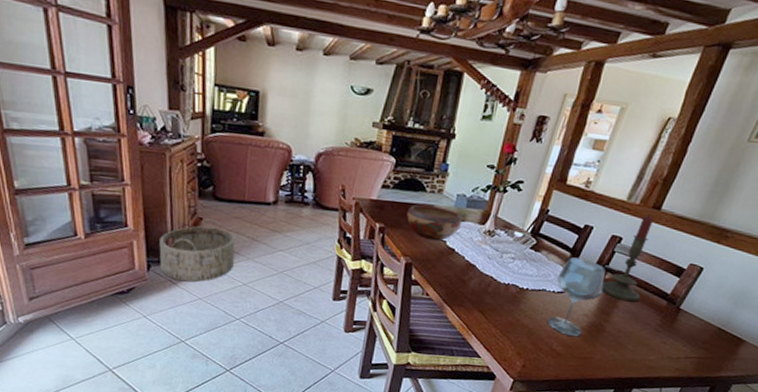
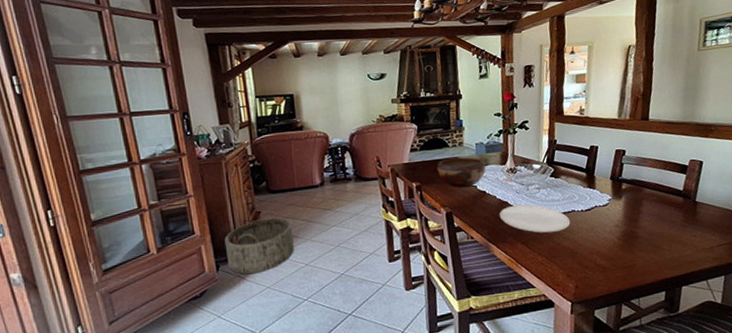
plate: none [462,270,538,308] -> present [499,204,571,233]
wine glass: present [547,257,606,337] -> none [580,175,625,249]
candle: present [601,214,655,302] -> none [622,126,659,206]

